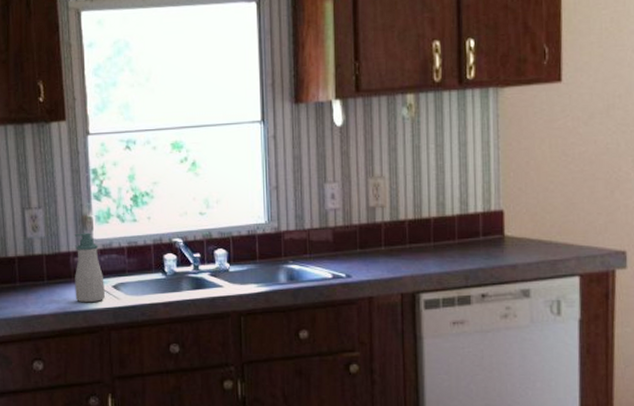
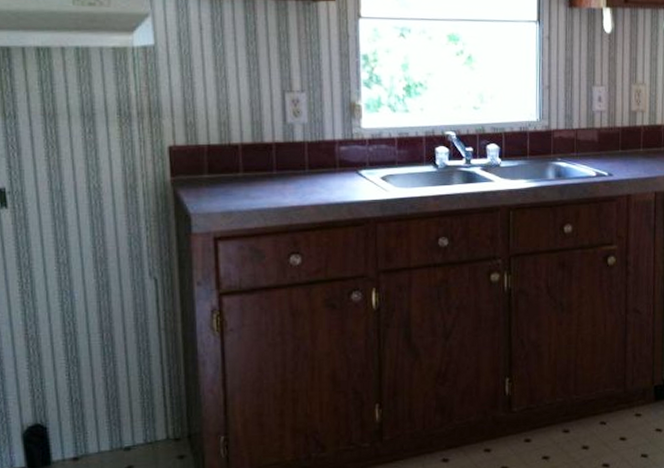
soap bottle: present [74,233,105,303] -> none [340,121,372,194]

